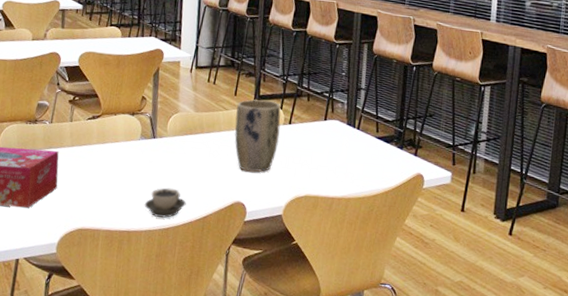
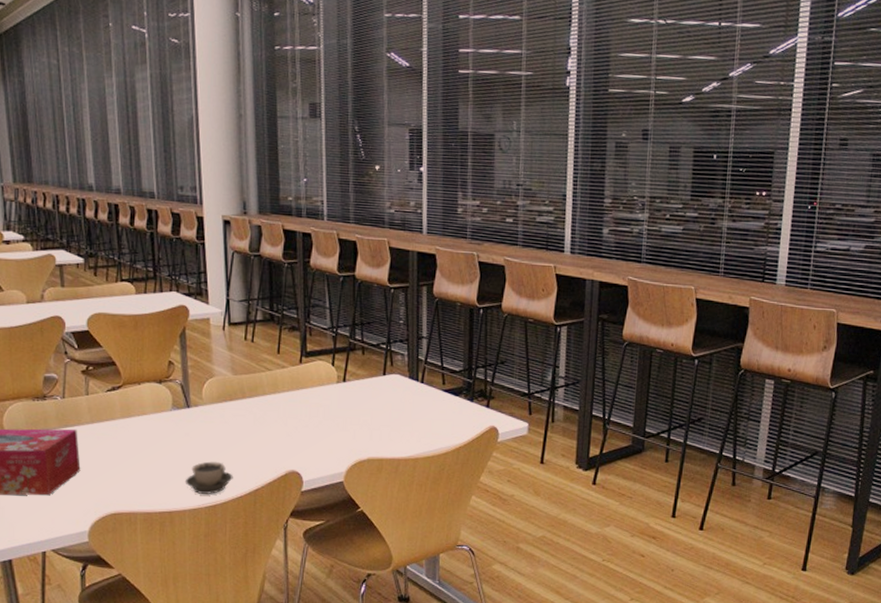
plant pot: present [234,99,281,172] -> none [281,356,334,438]

